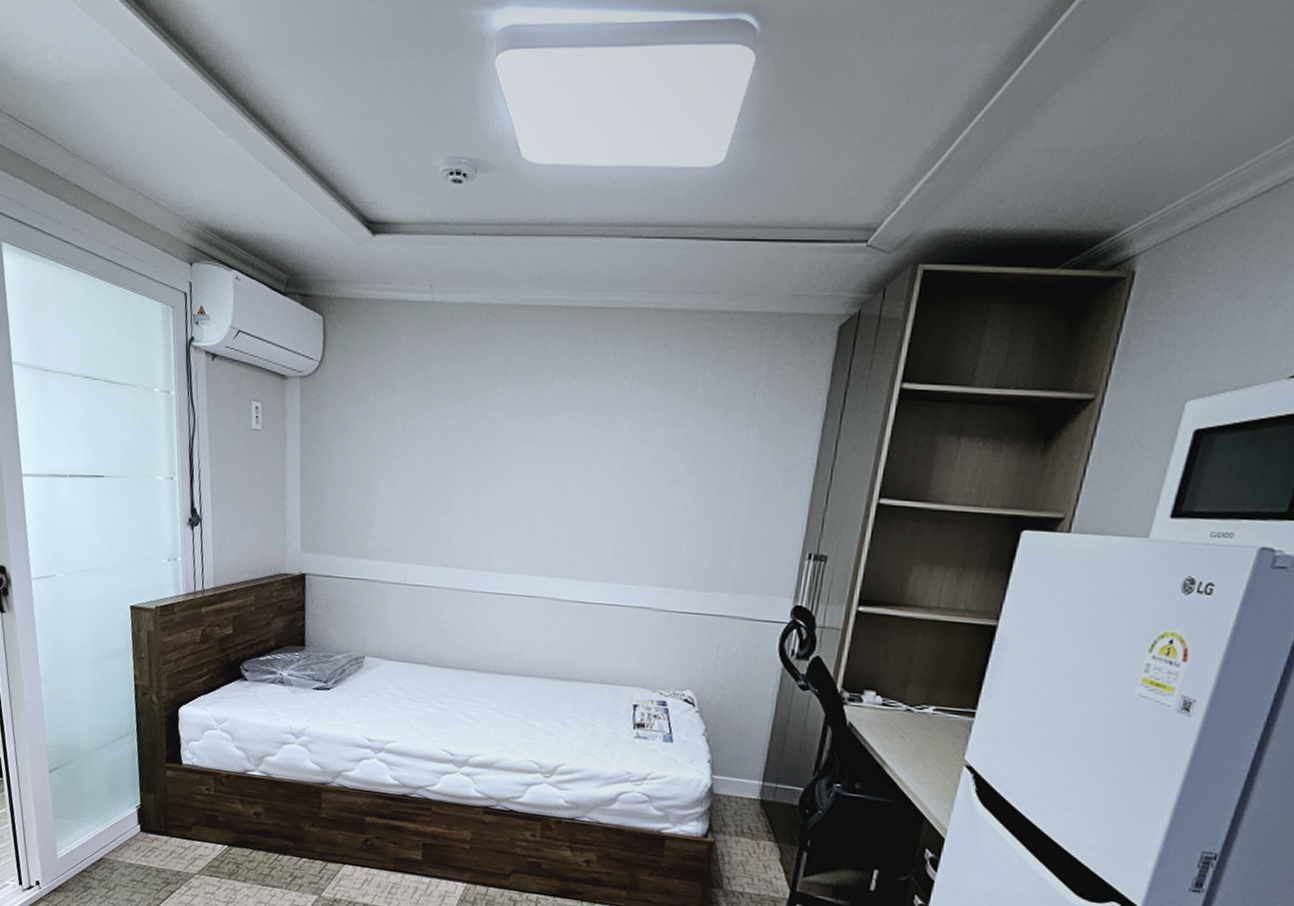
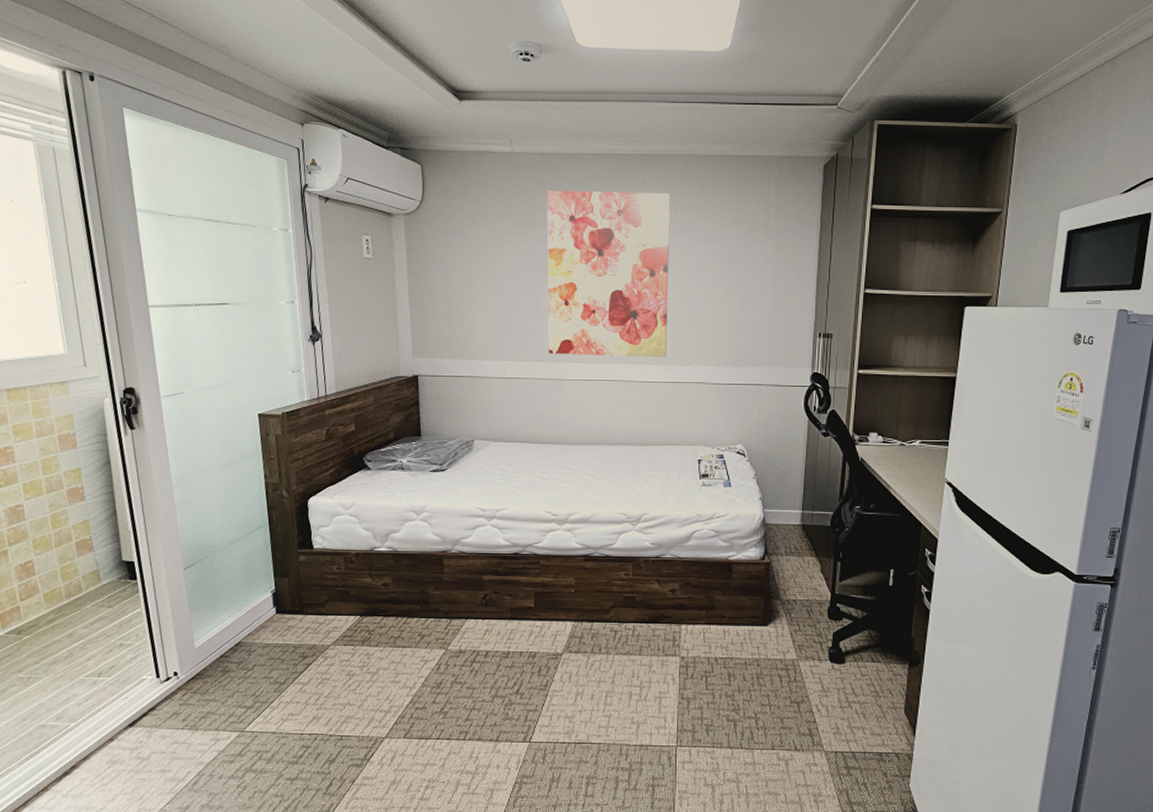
wall art: none [459,351,627,572] -> present [546,190,670,357]

